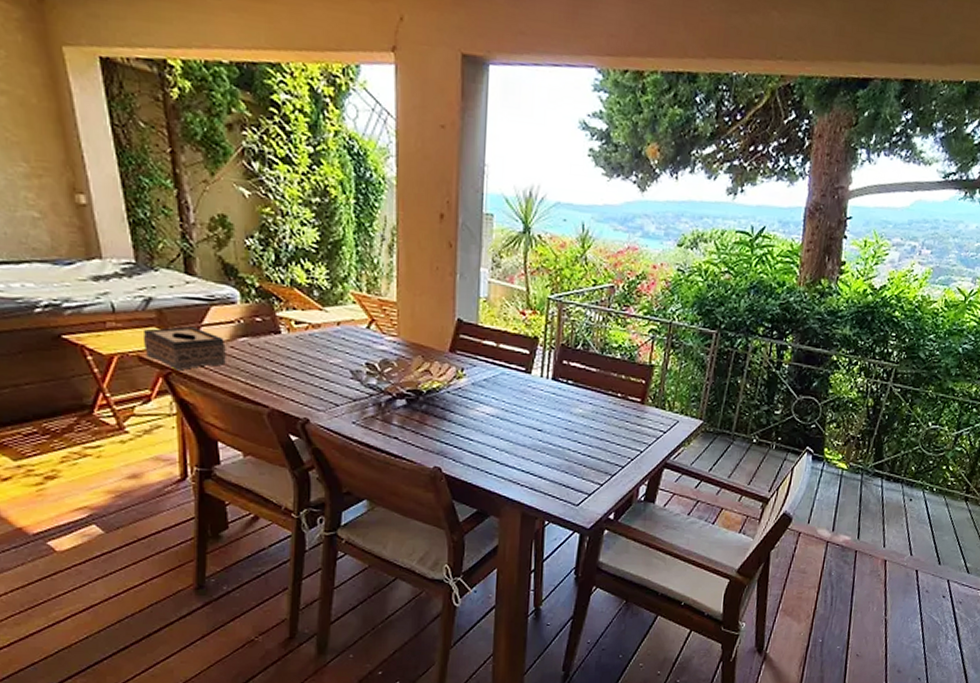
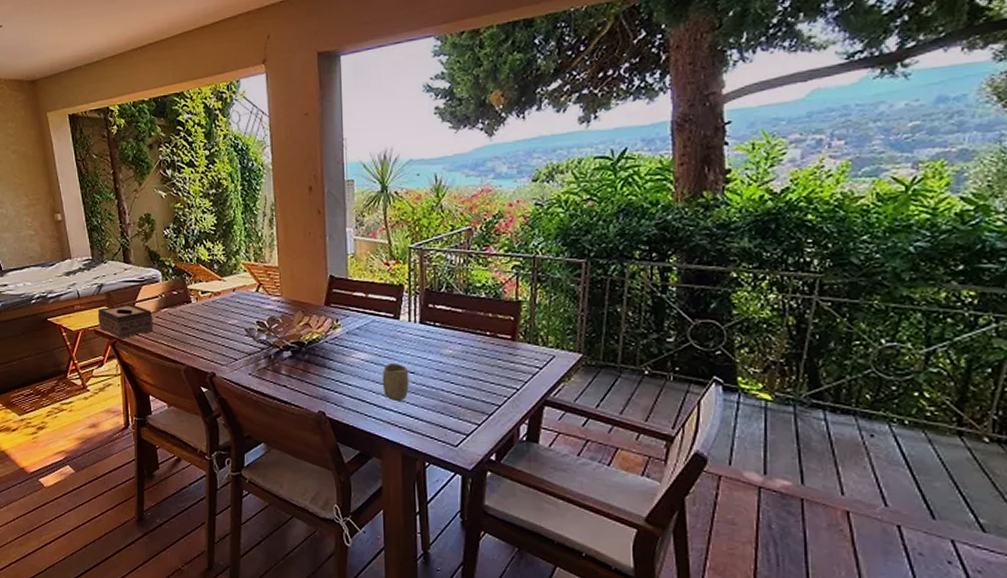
cup: none [507,419,536,459] -> present [382,364,409,401]

